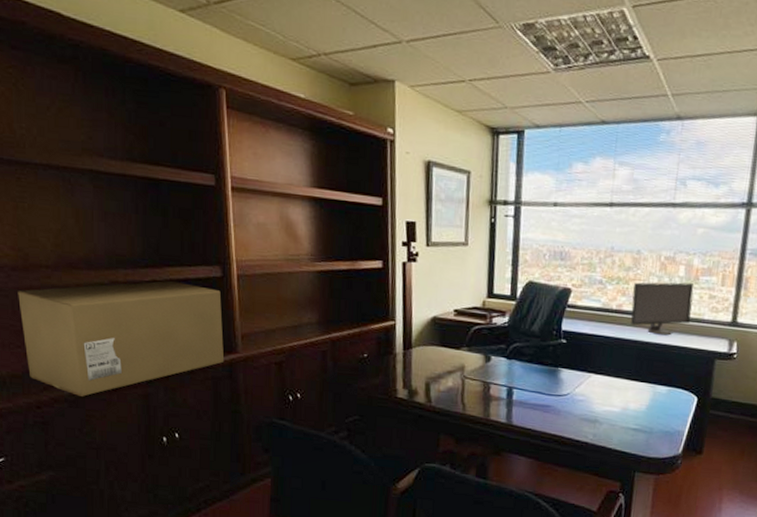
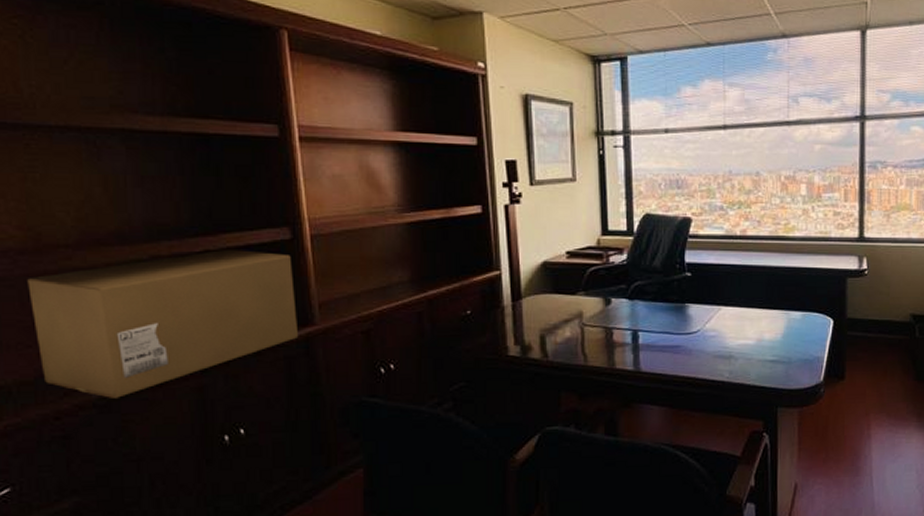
computer monitor: present [631,282,695,336] -> none [755,201,818,258]

